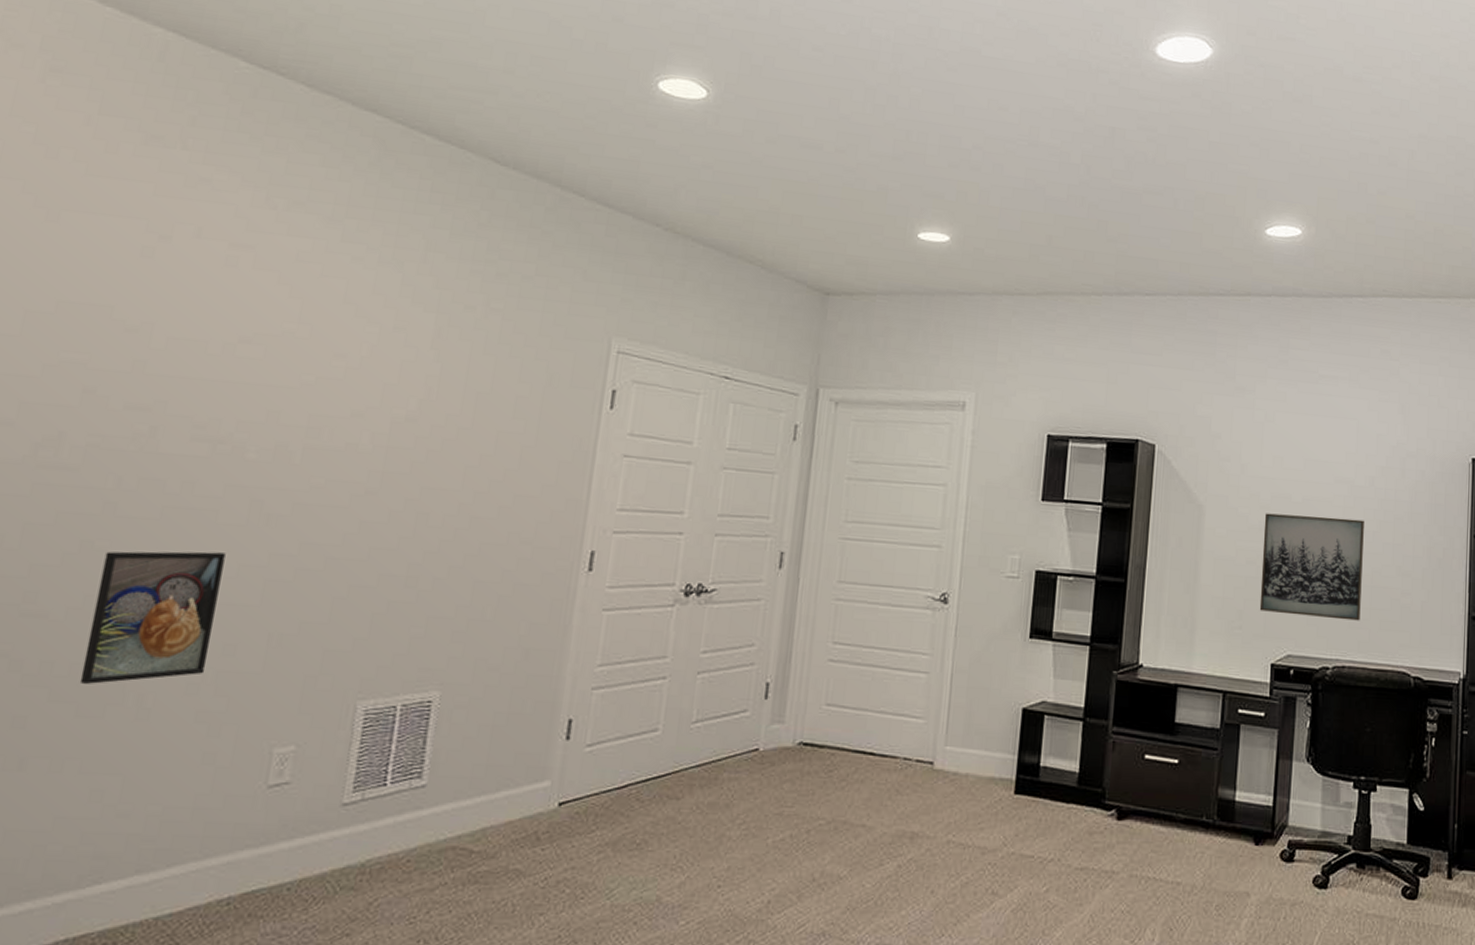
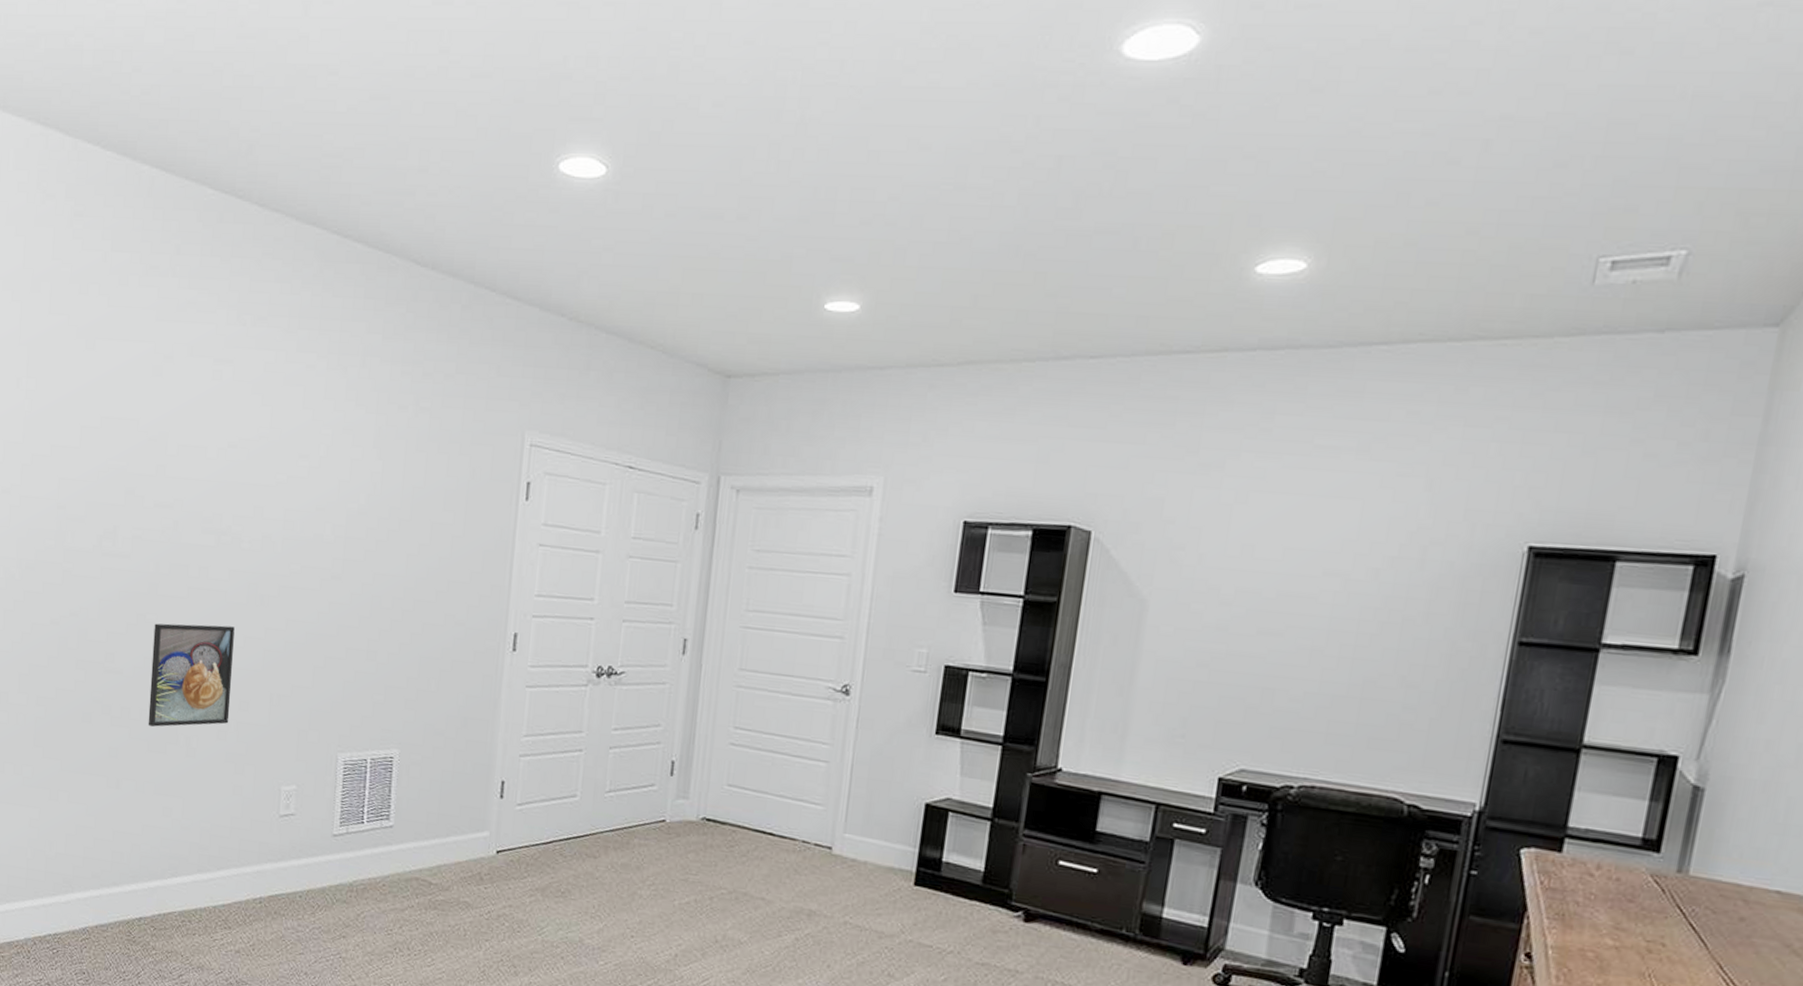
wall art: present [1259,513,1364,621] -> none [1209,610,1360,737]

